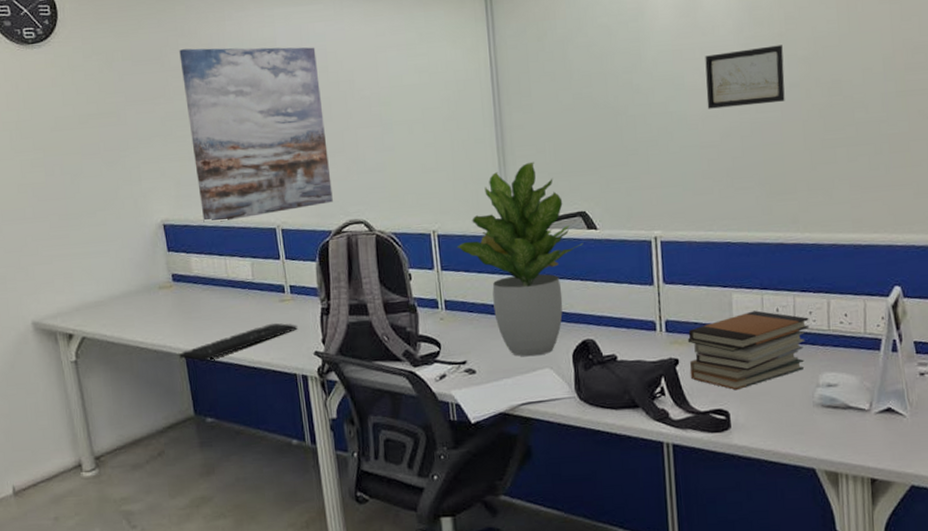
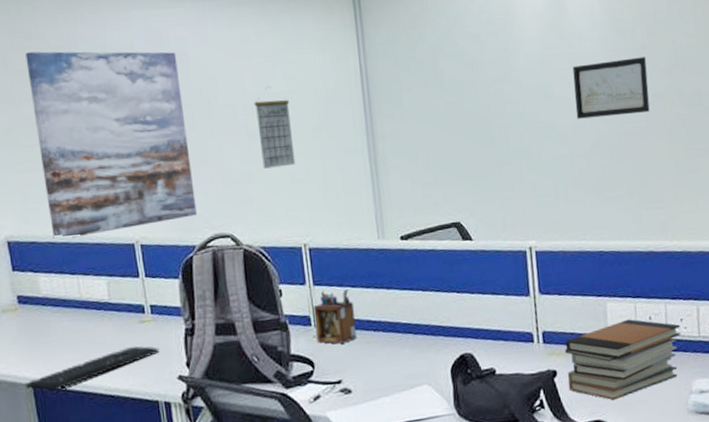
calendar: none [388,79,426,158] -> present [254,86,296,169]
desk organizer: none [441,274,482,327] -> present [313,289,357,344]
potted plant: present [456,161,584,357] -> none [329,171,459,374]

